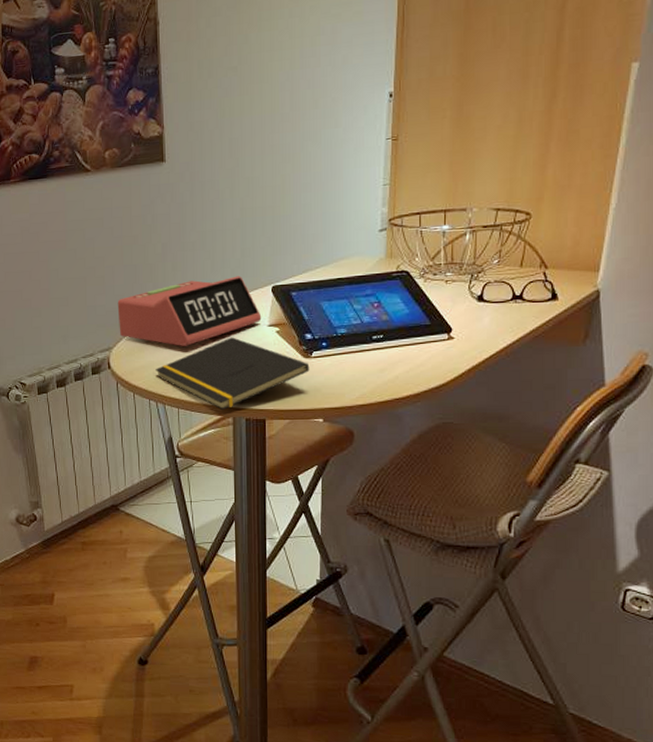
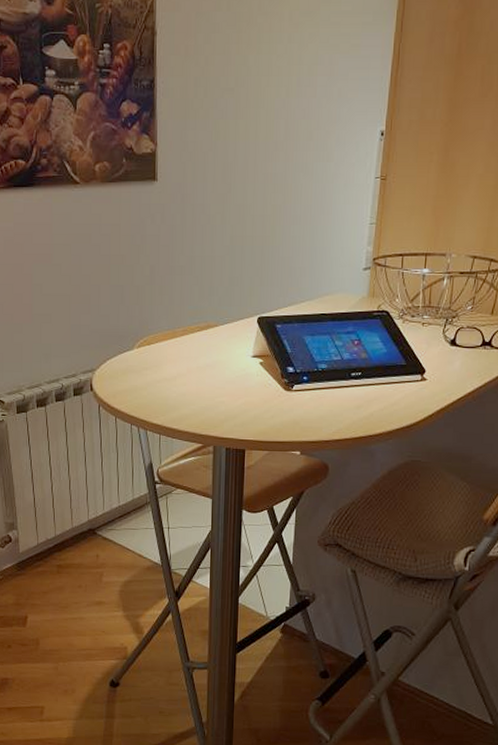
alarm clock: present [117,276,262,346] -> none [102,304,246,372]
notepad: present [155,337,310,410] -> none [138,366,290,438]

